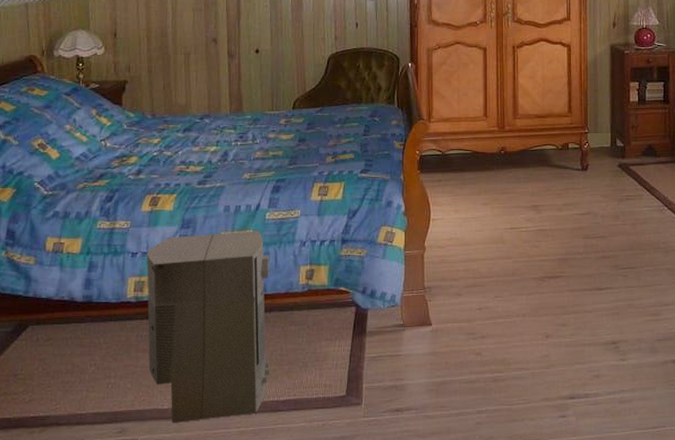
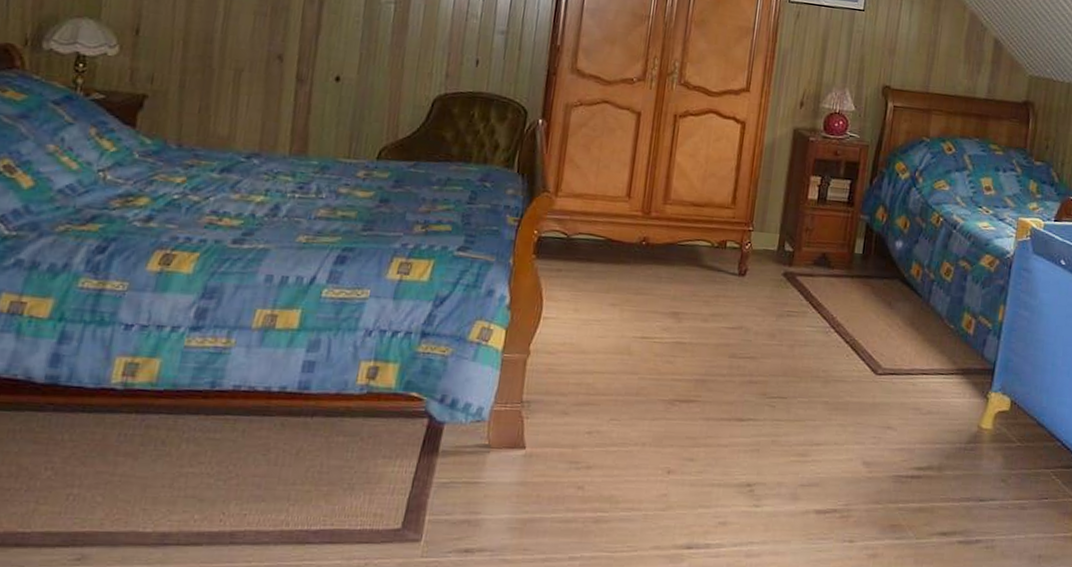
air purifier: present [146,230,271,423] -> none [131,308,321,551]

